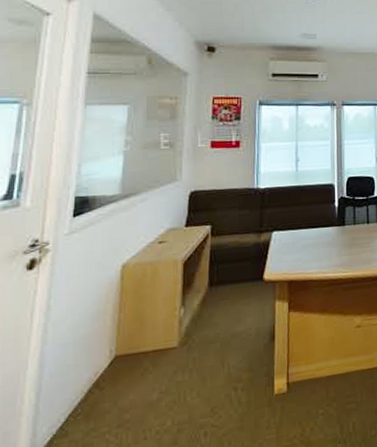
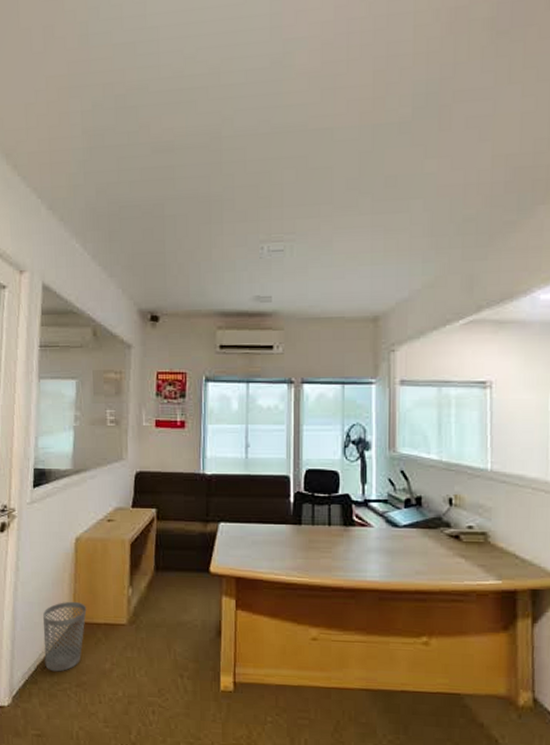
wastebasket: none [78,332,133,417] -> present [42,601,87,672]

